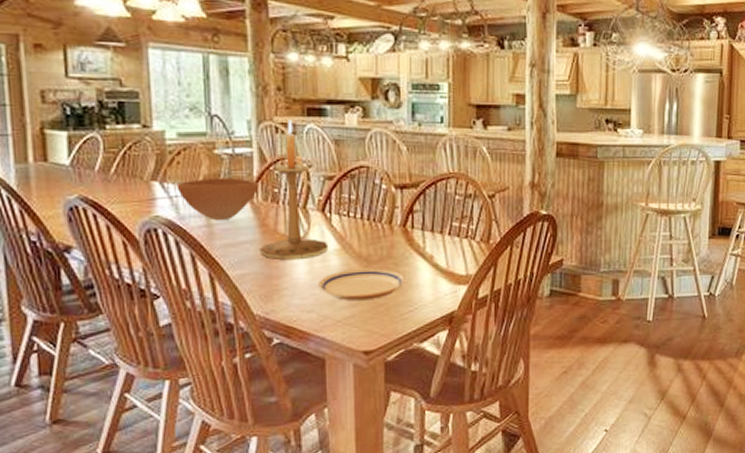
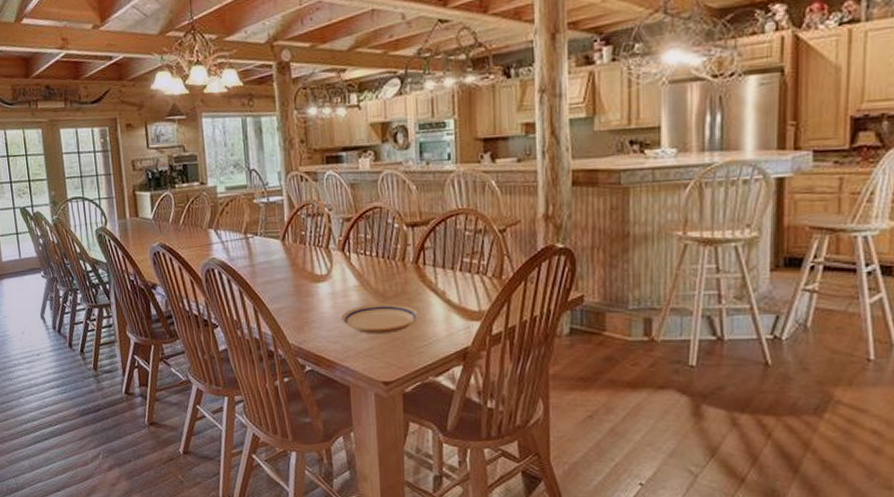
bowl: present [176,177,259,221] -> none [226,223,290,262]
candlestick: present [260,119,327,260] -> none [292,168,348,295]

